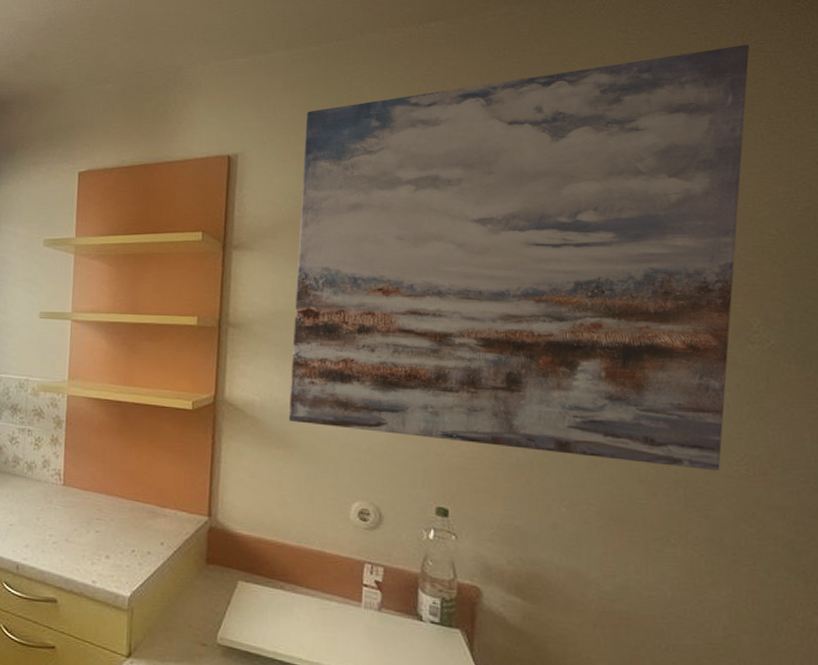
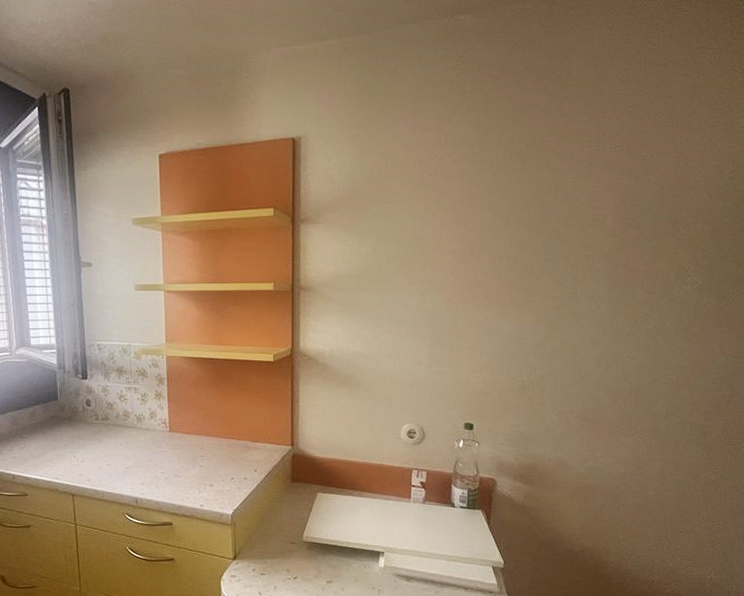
wall art: present [288,44,750,470] -> none [351,42,701,380]

